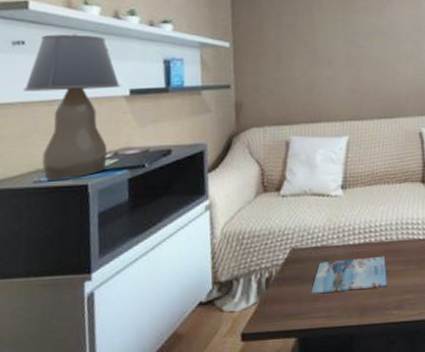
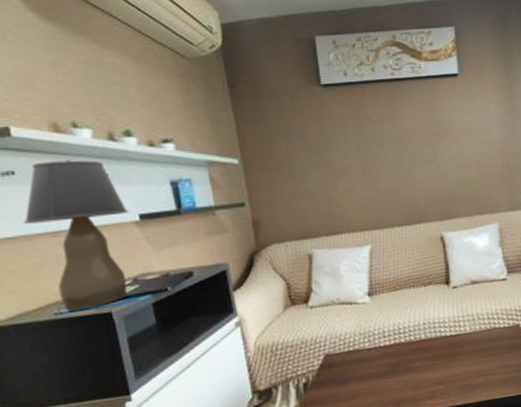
magazine: present [311,256,387,295] -> none [347,354,419,394]

